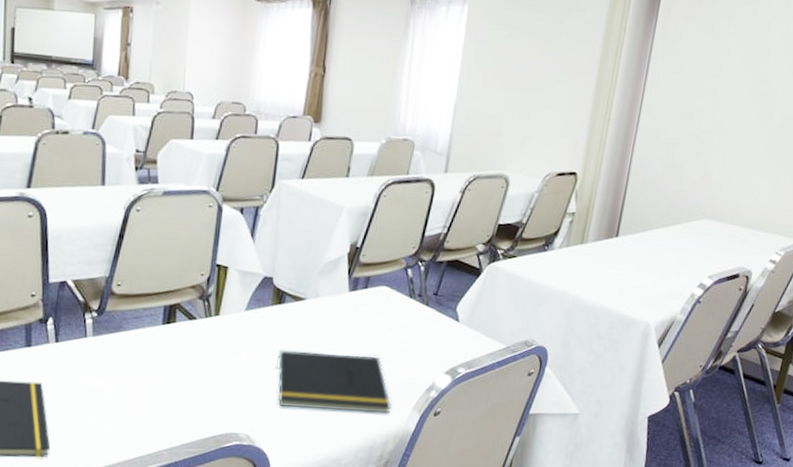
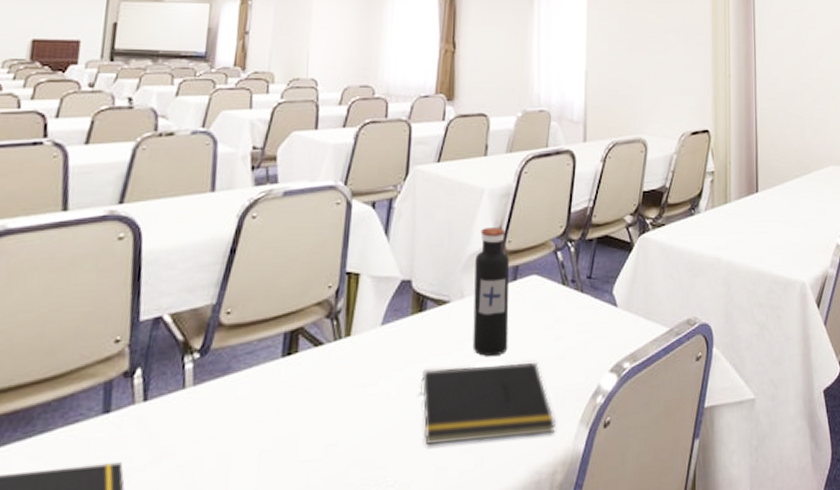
water bottle: none [323,241,362,348] -> present [472,227,510,357]

